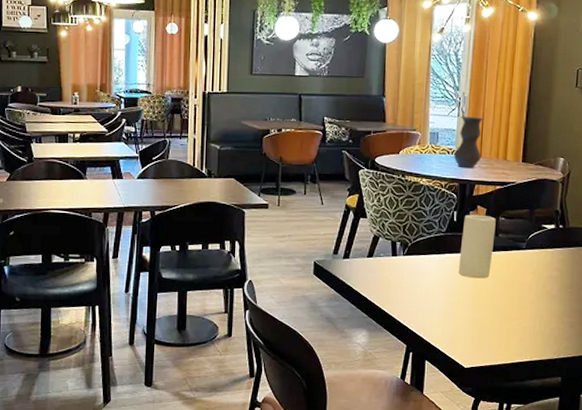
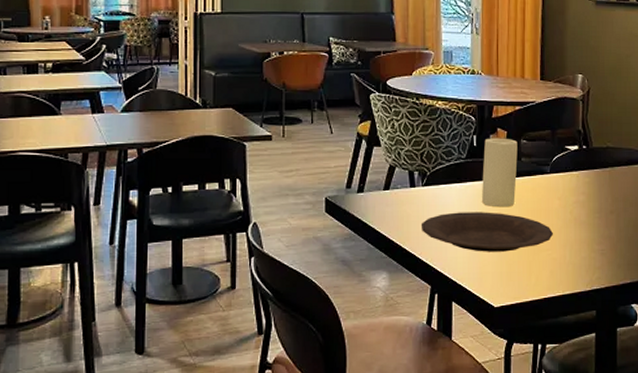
plate: none [400,280,525,319] -> present [420,212,553,252]
vase: present [454,116,484,169] -> none [470,32,498,89]

